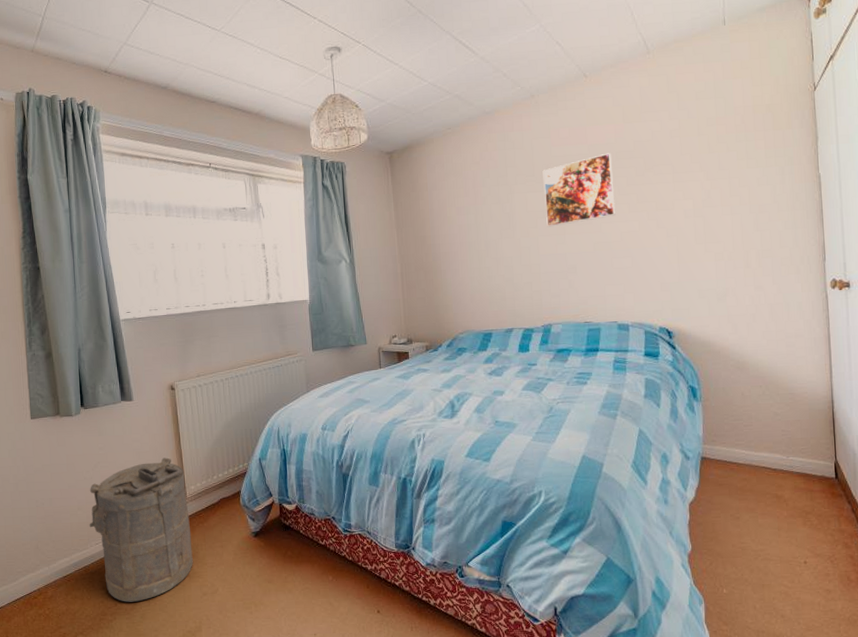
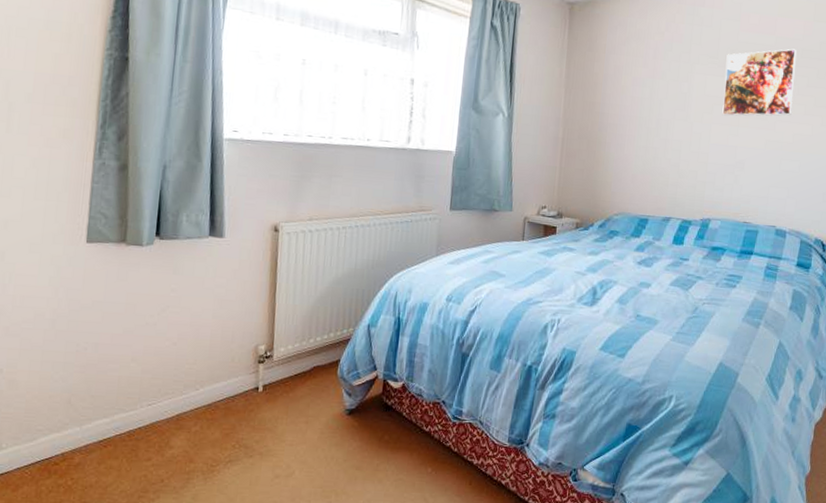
laundry hamper: present [89,457,193,602] -> none [143,310,275,479]

